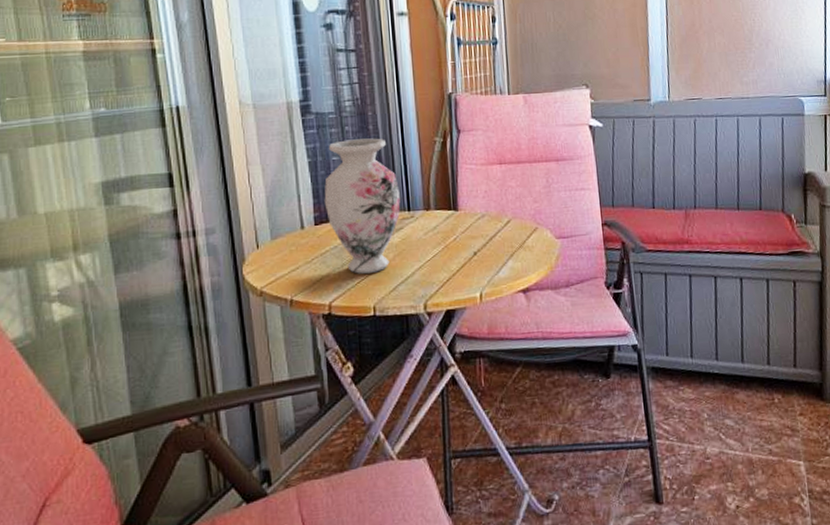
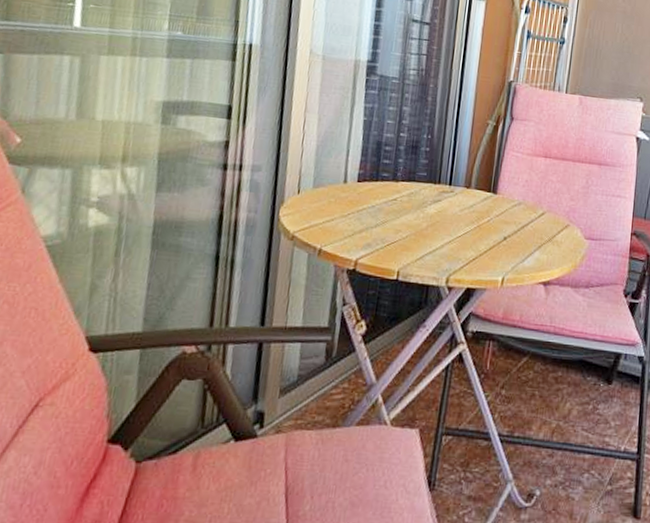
vase: present [324,138,400,274] -> none [371,106,445,239]

